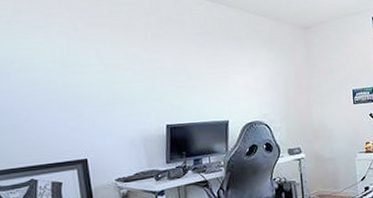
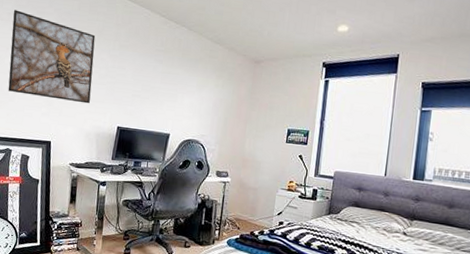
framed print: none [13,16,128,112] -> present [8,10,96,104]

